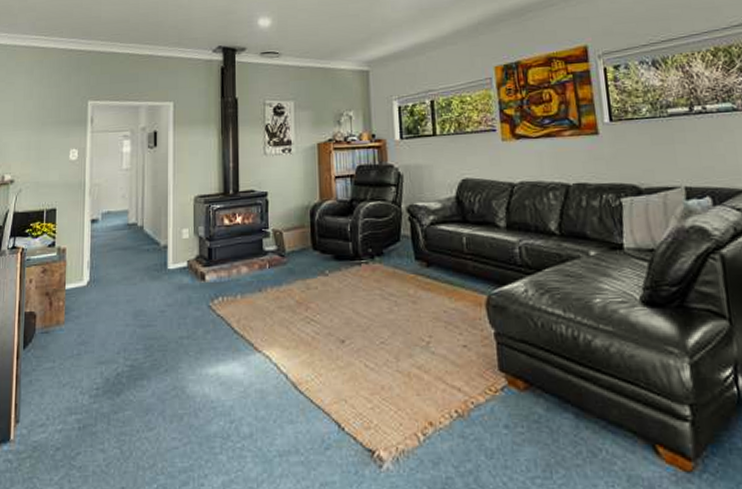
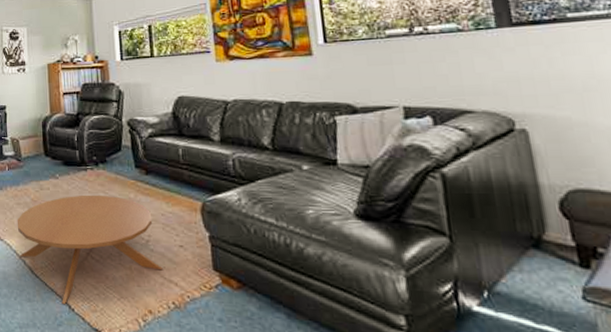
coffee table: none [278,292,445,424] -> present [17,195,163,305]

